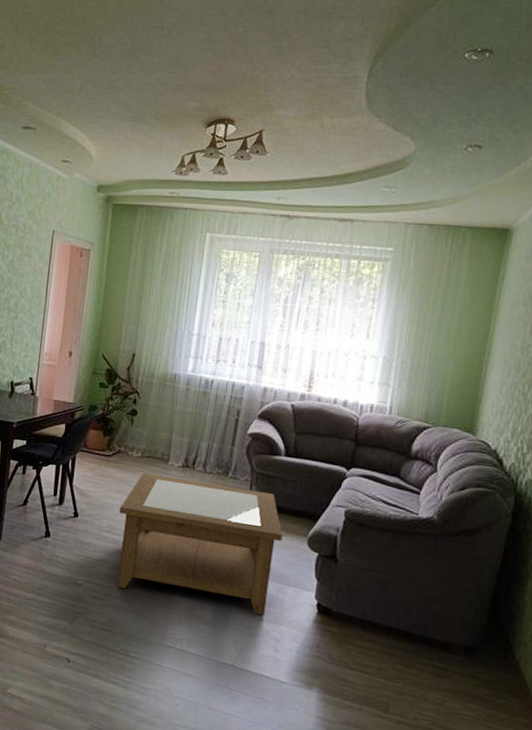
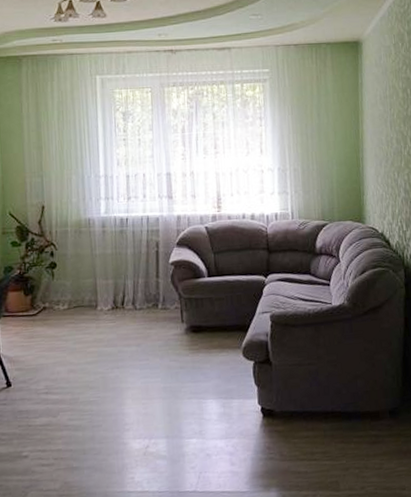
coffee table: present [117,473,283,616] -> none [54,315,219,448]

